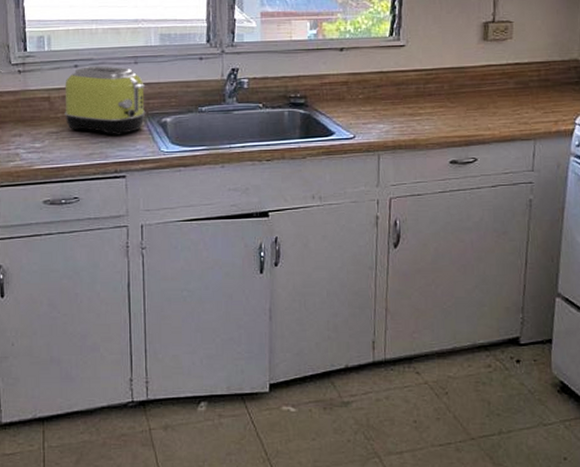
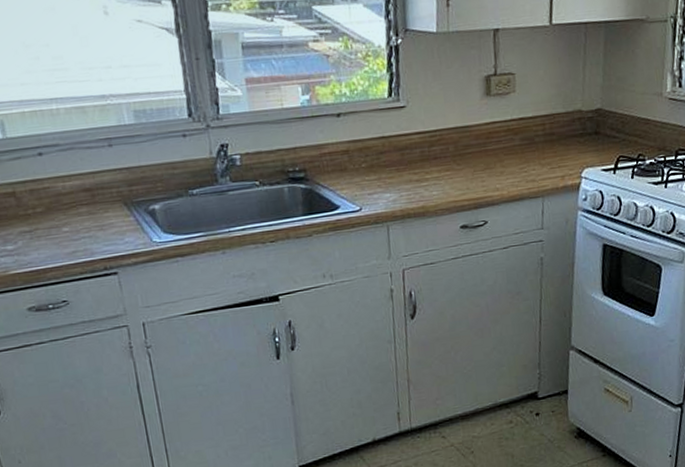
toaster: present [65,66,146,135] -> none [30,151,130,229]

